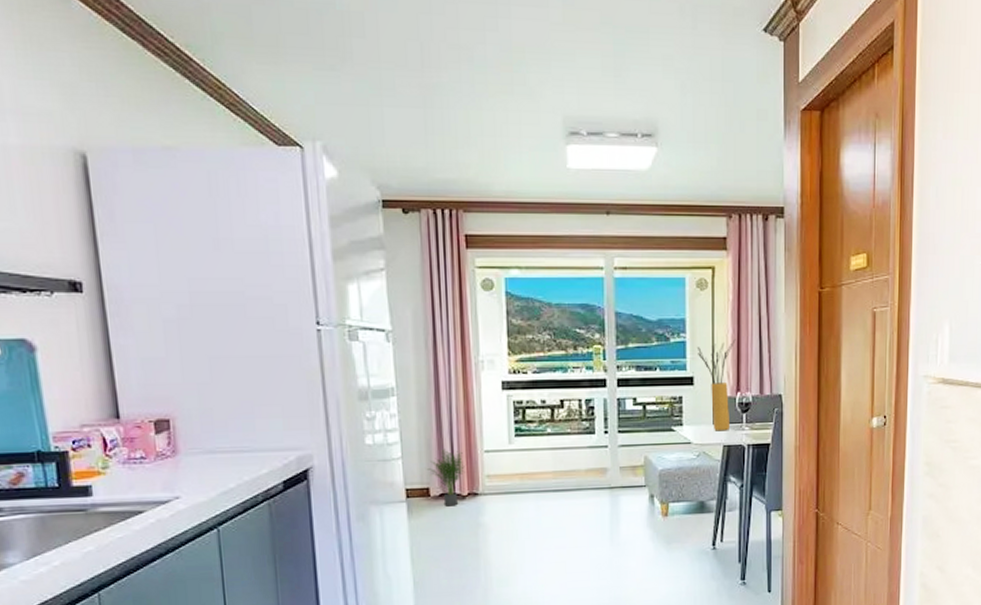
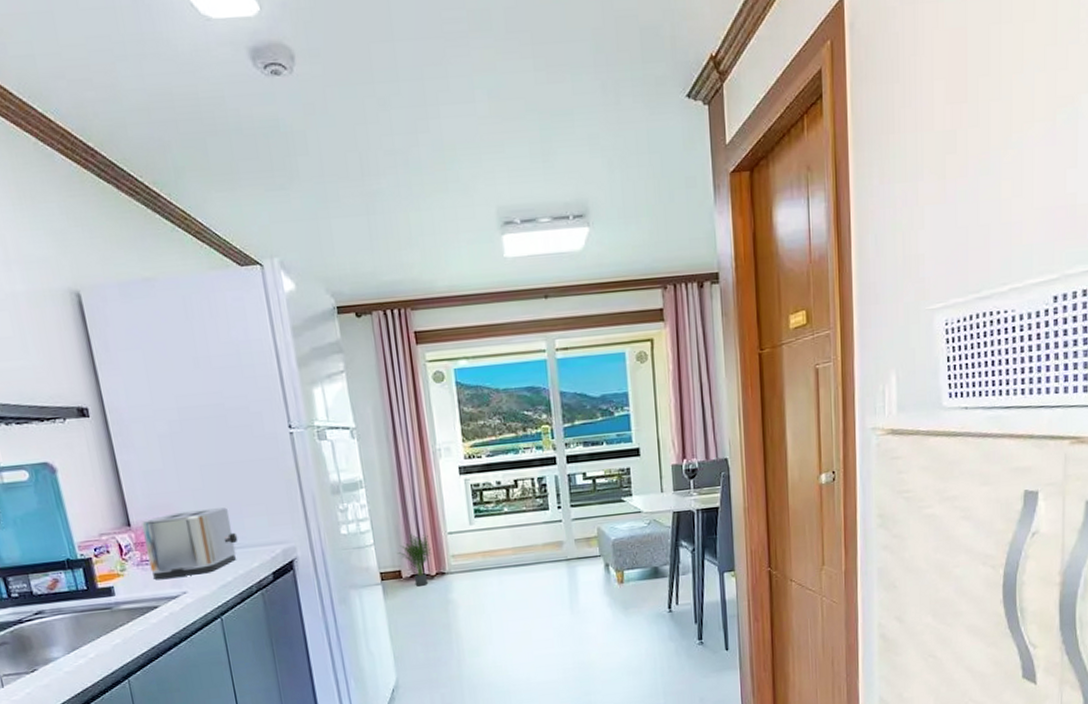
toaster: none [133,406,247,480] -> present [142,507,238,579]
vase: present [696,339,736,431] -> none [640,408,679,499]

